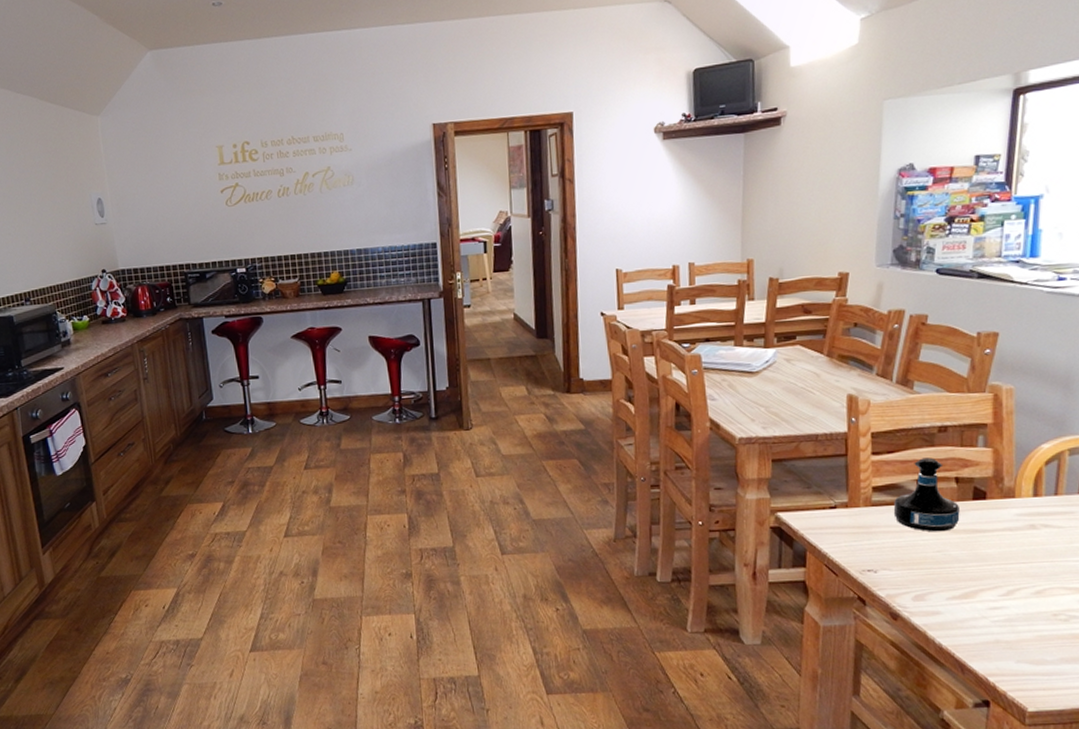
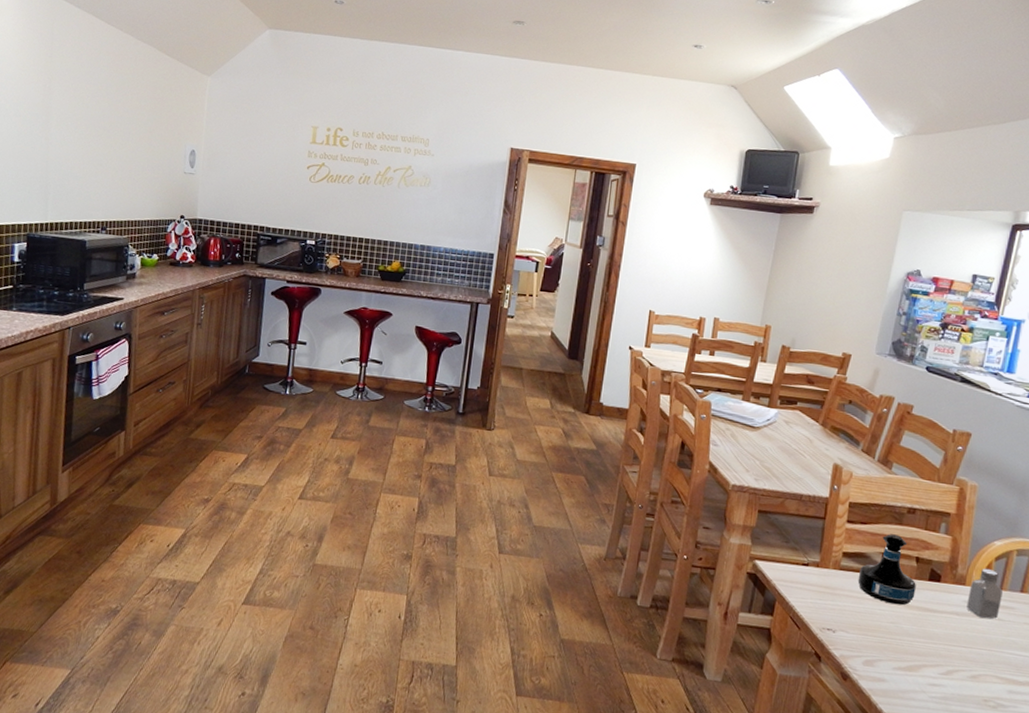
saltshaker: none [1019,475,1059,528] -> present [967,568,1002,619]

